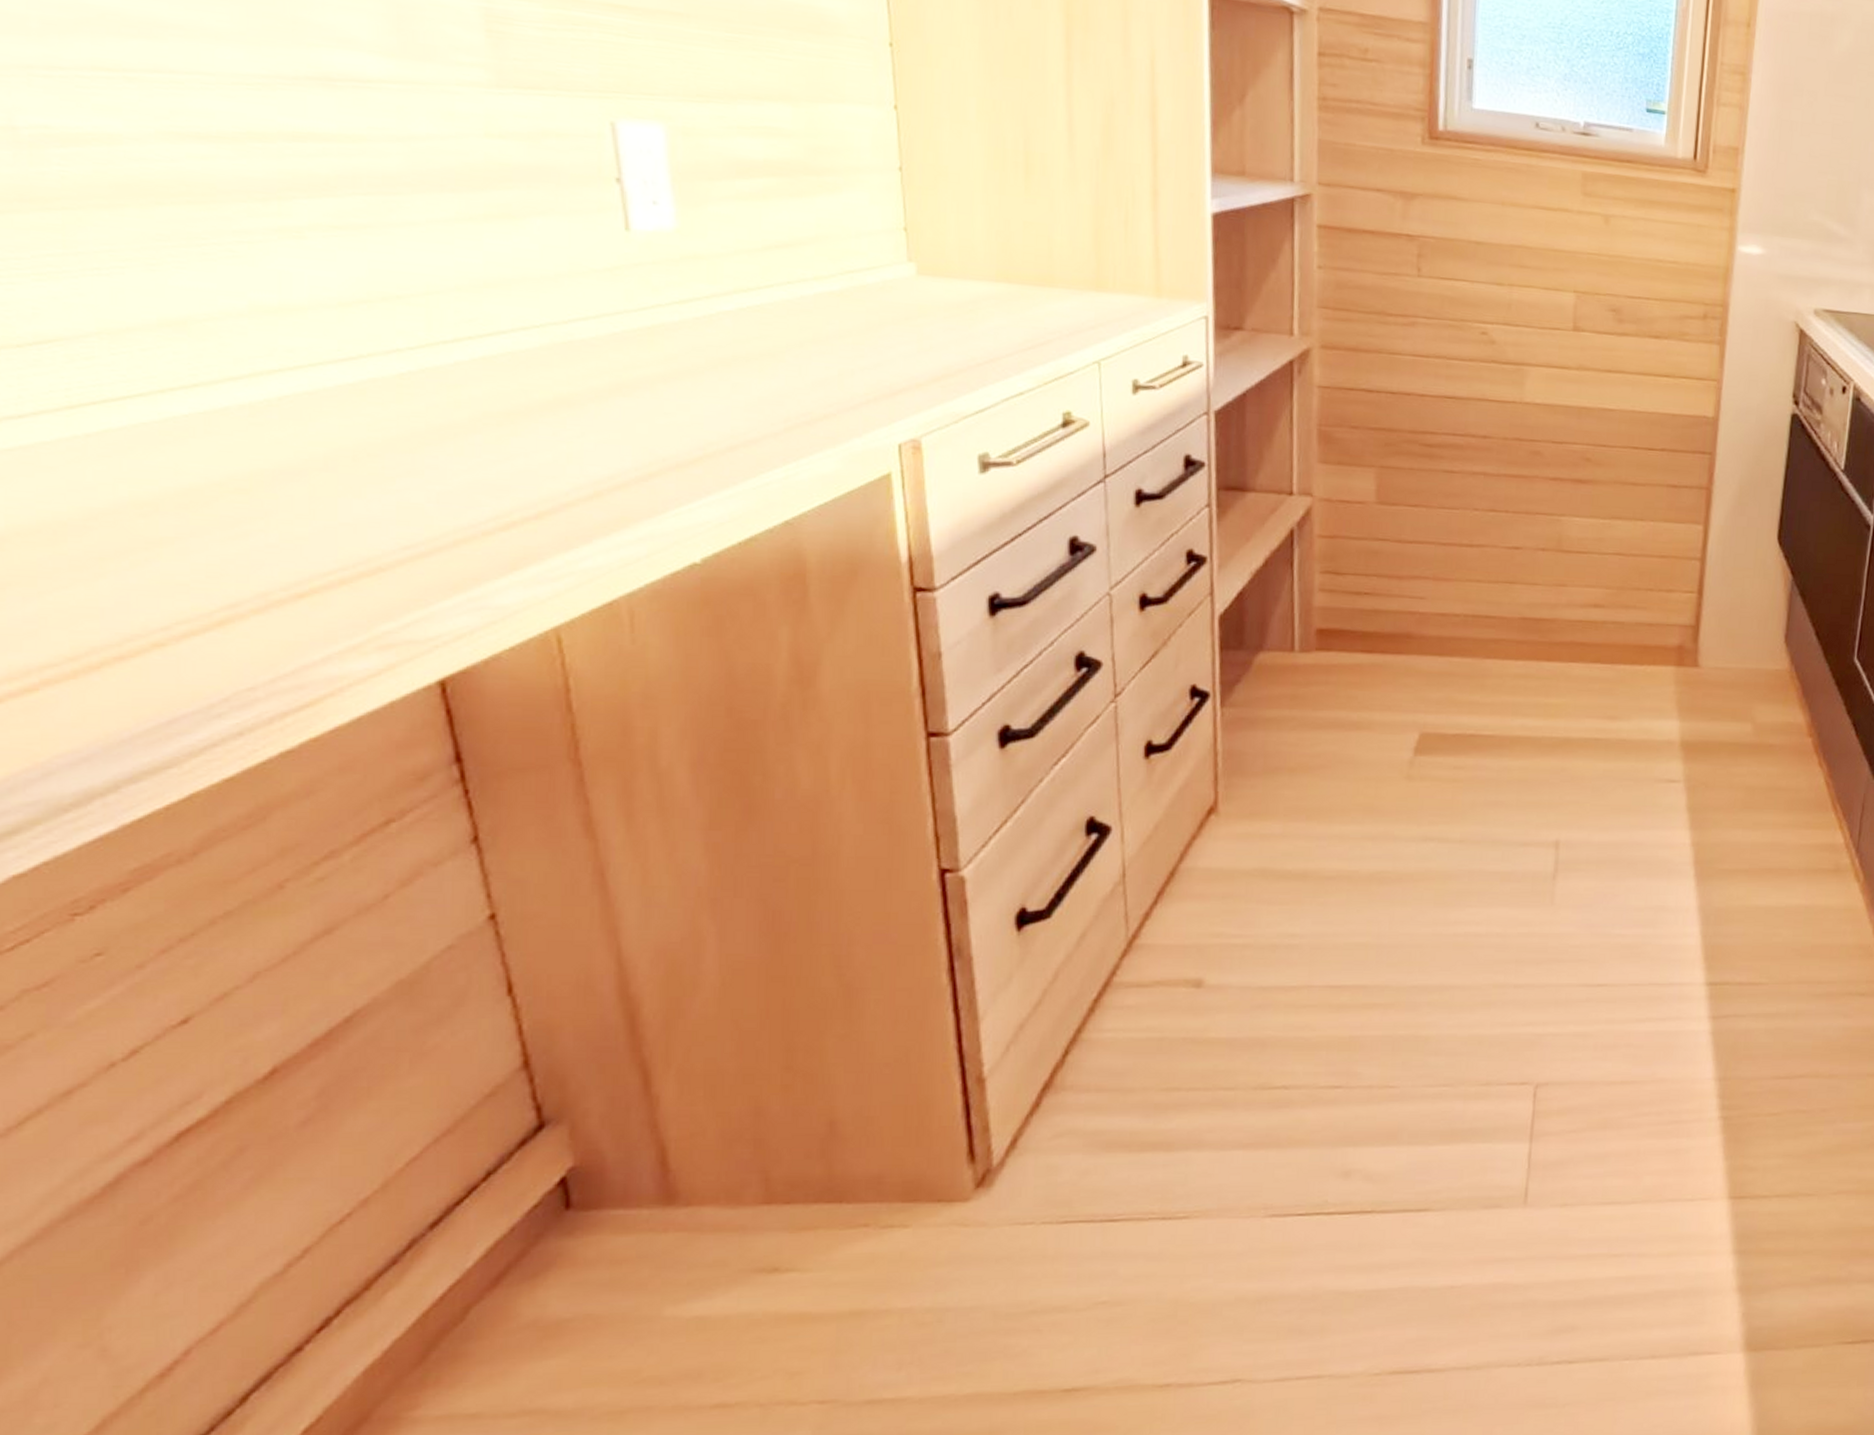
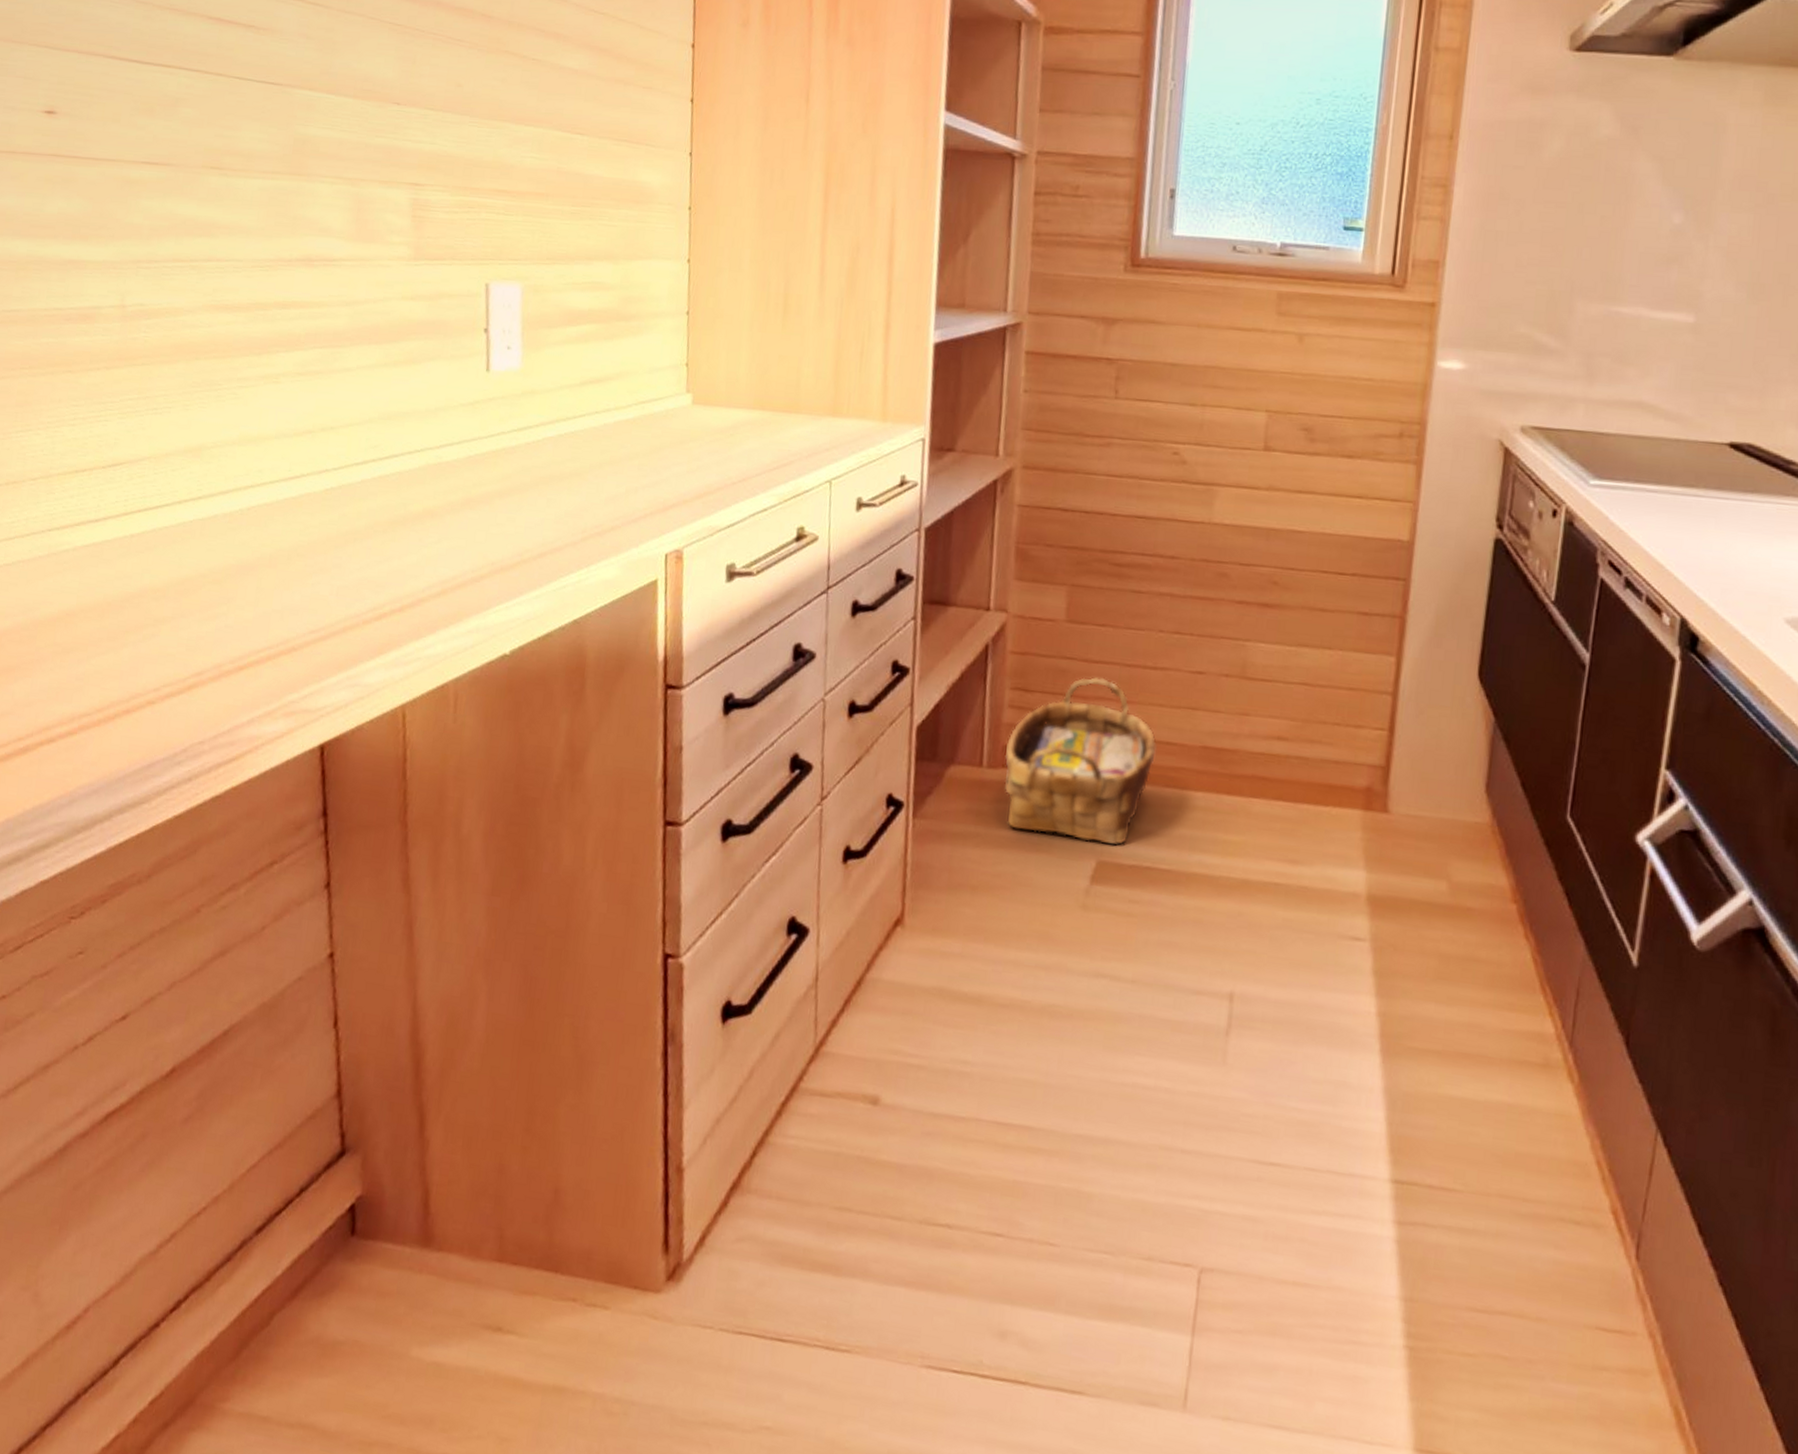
woven basket: none [1317,557,1476,717] -> present [1004,677,1157,846]

